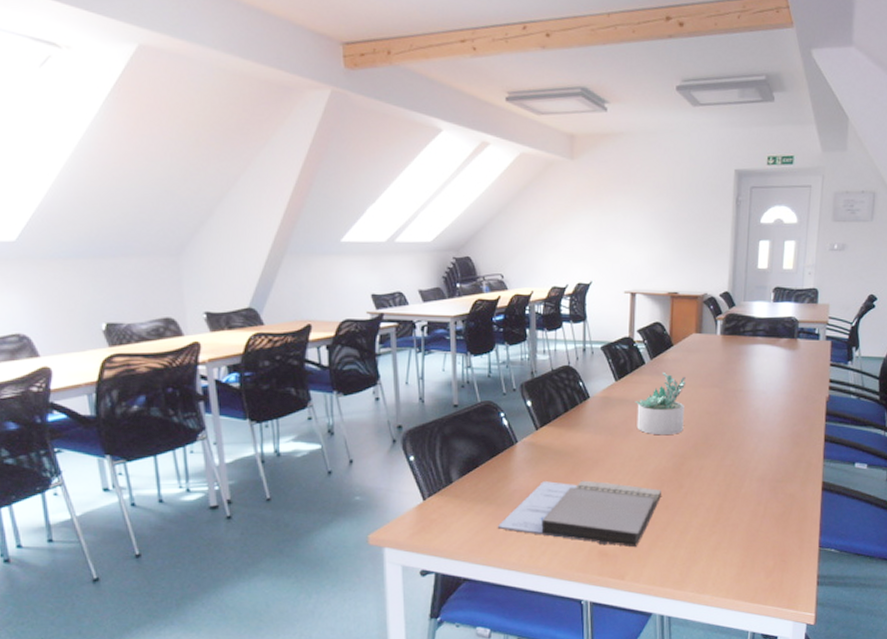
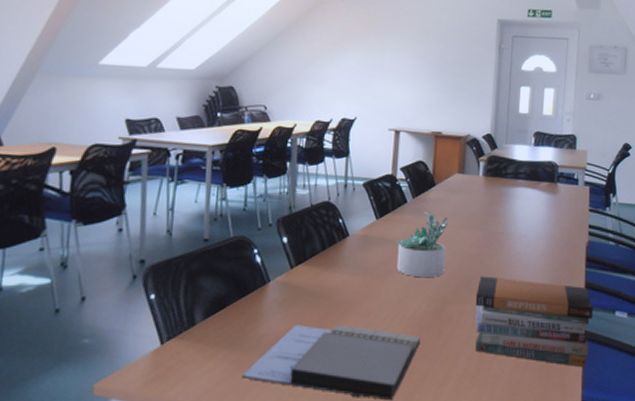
book stack: none [714,432,832,517] -> present [475,276,593,368]

